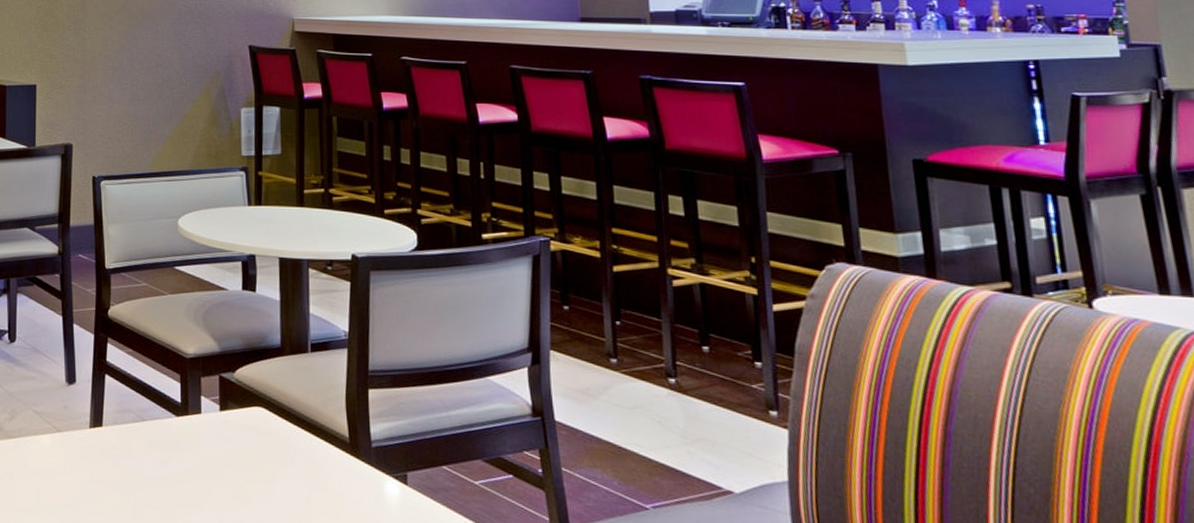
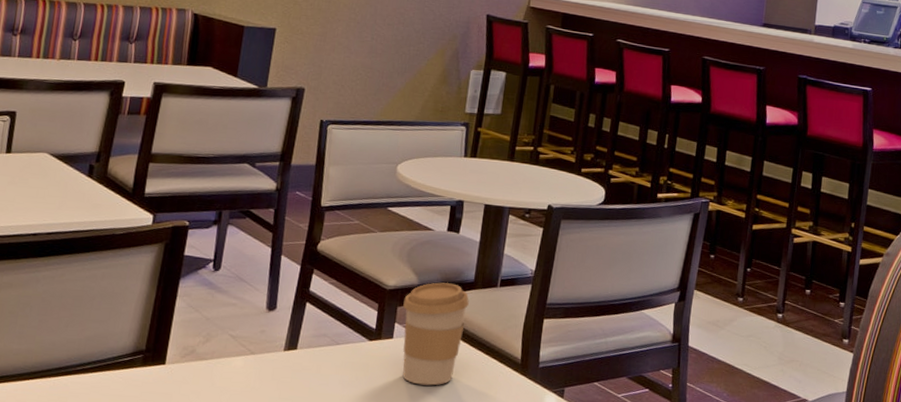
coffee cup: none [207,349,279,468] -> present [402,282,469,386]

